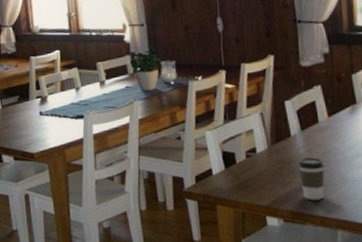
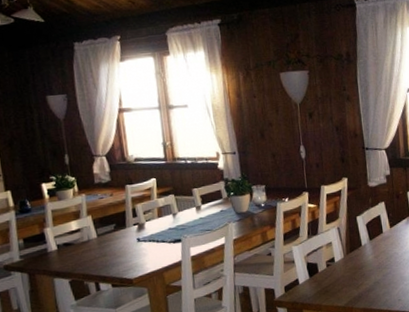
coffee cup: present [298,157,325,200] -> none [367,262,388,298]

